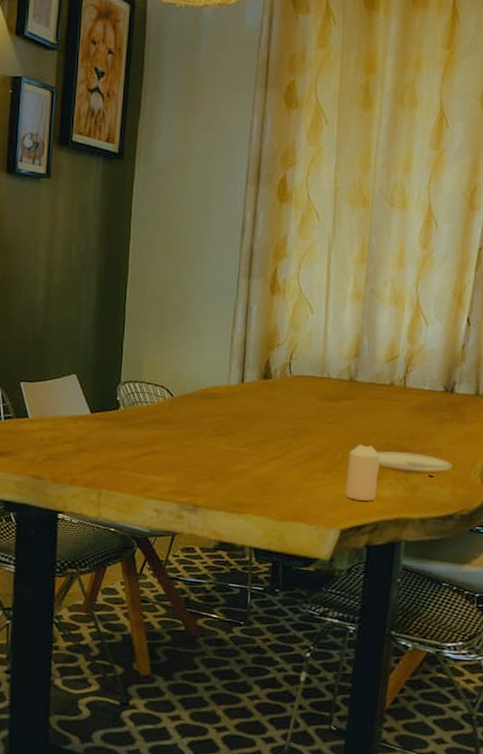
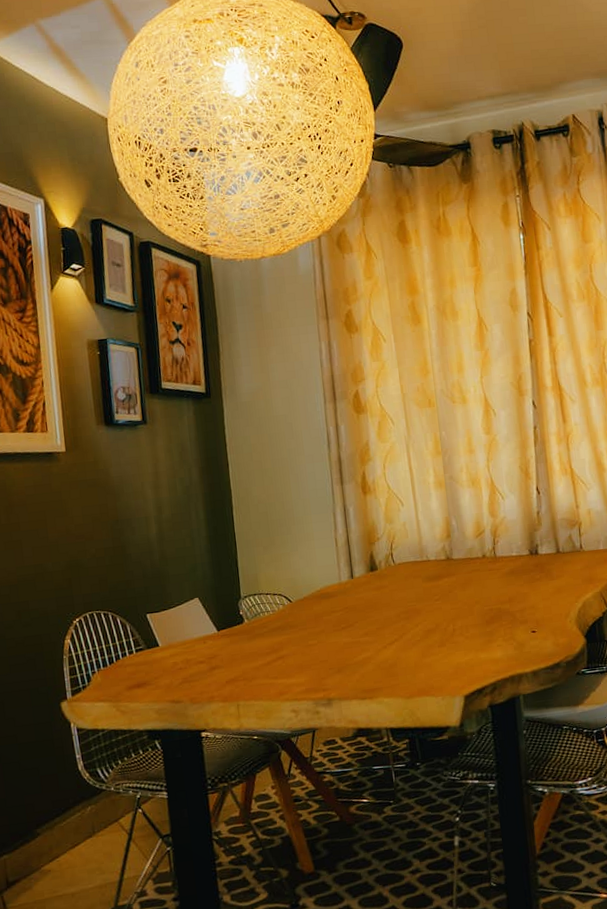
candle: present [345,444,380,501] -> none [458,614,489,666]
plate: present [377,451,453,473] -> none [482,613,551,633]

